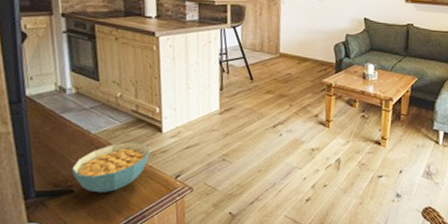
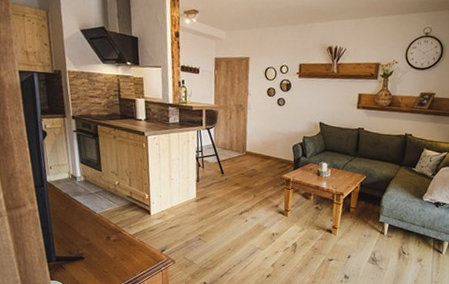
cereal bowl: present [71,142,149,193] -> none [82,221,141,261]

